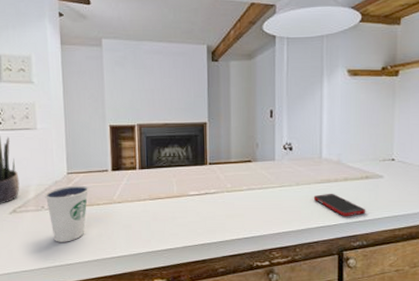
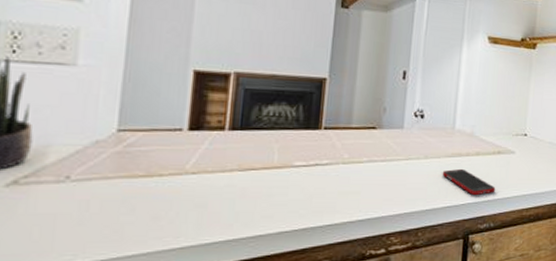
dixie cup: present [45,185,89,242] -> none [74,147,150,229]

